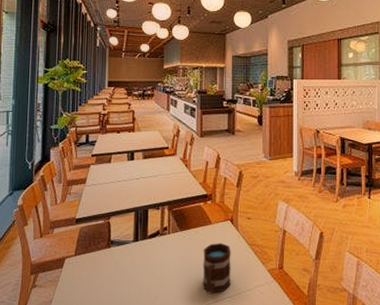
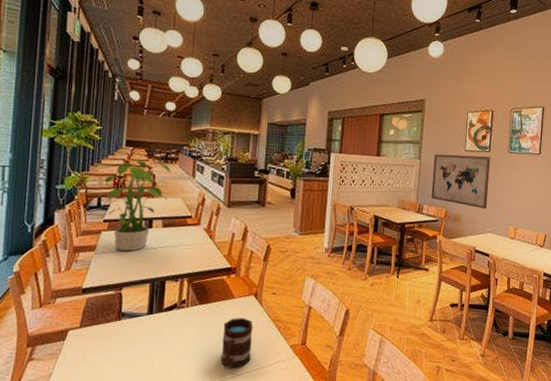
potted plant: none [91,99,148,183] -> present [104,160,171,252]

